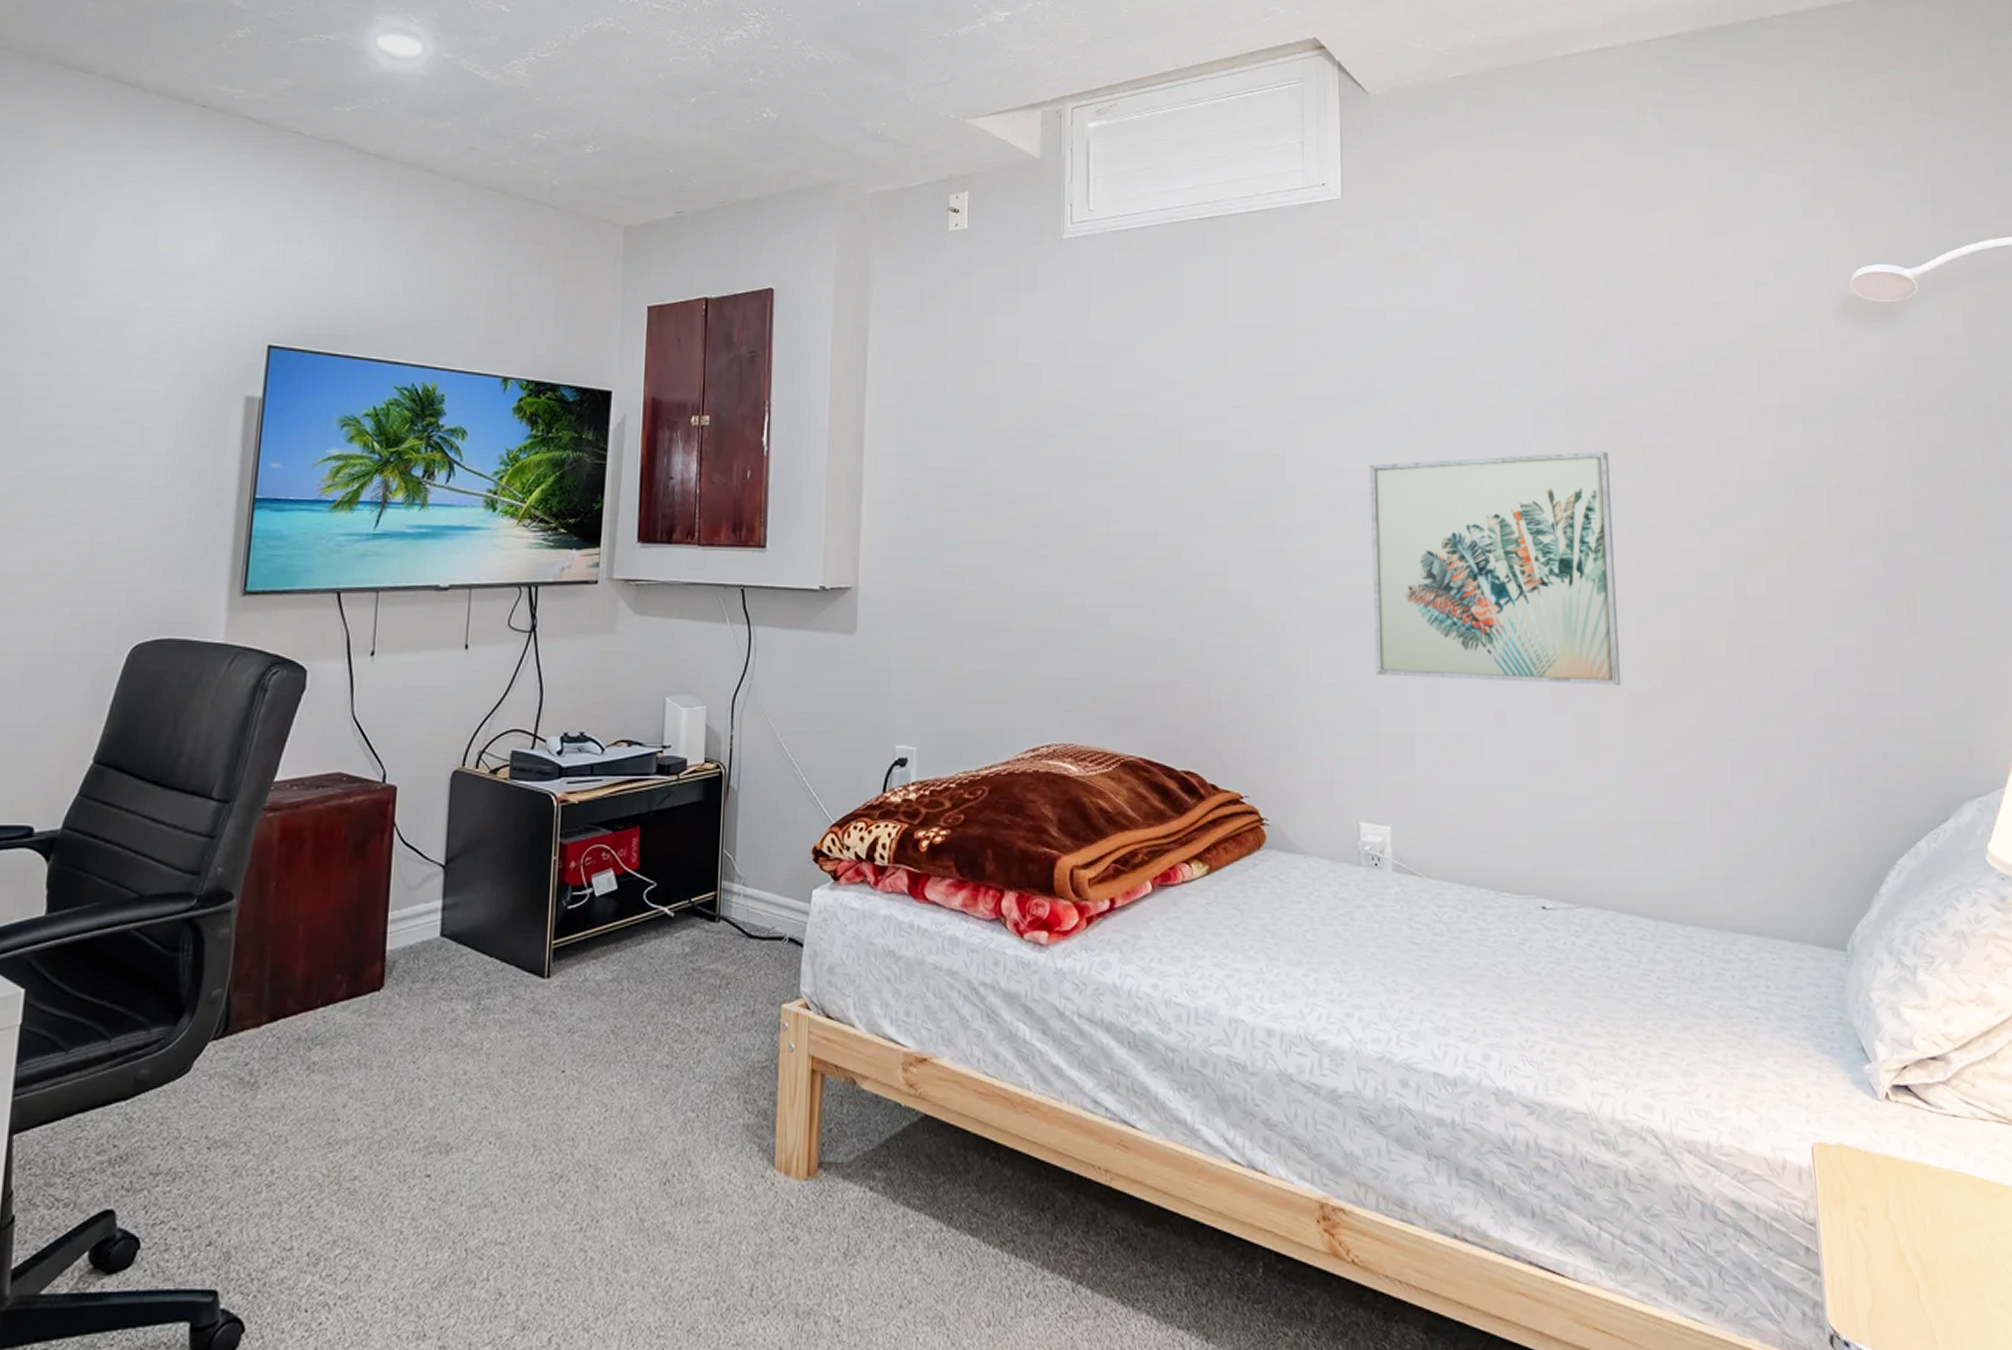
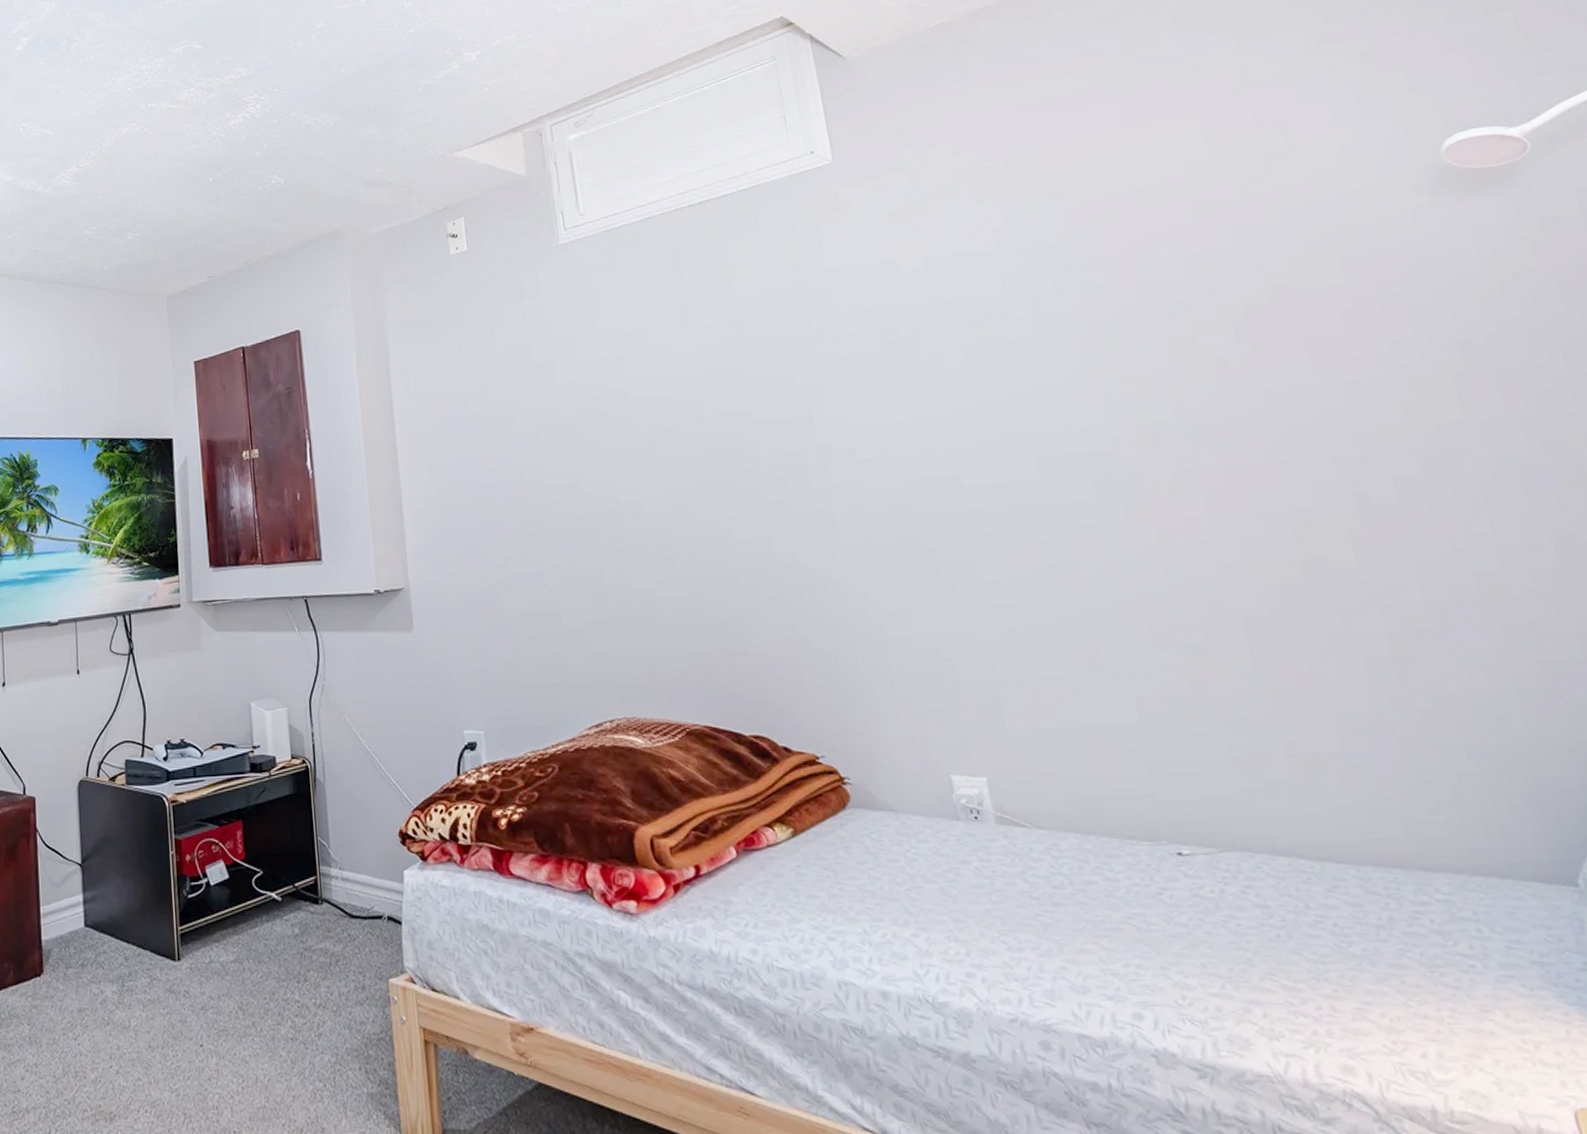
wall art: present [1370,451,1621,686] -> none [904,370,1232,624]

